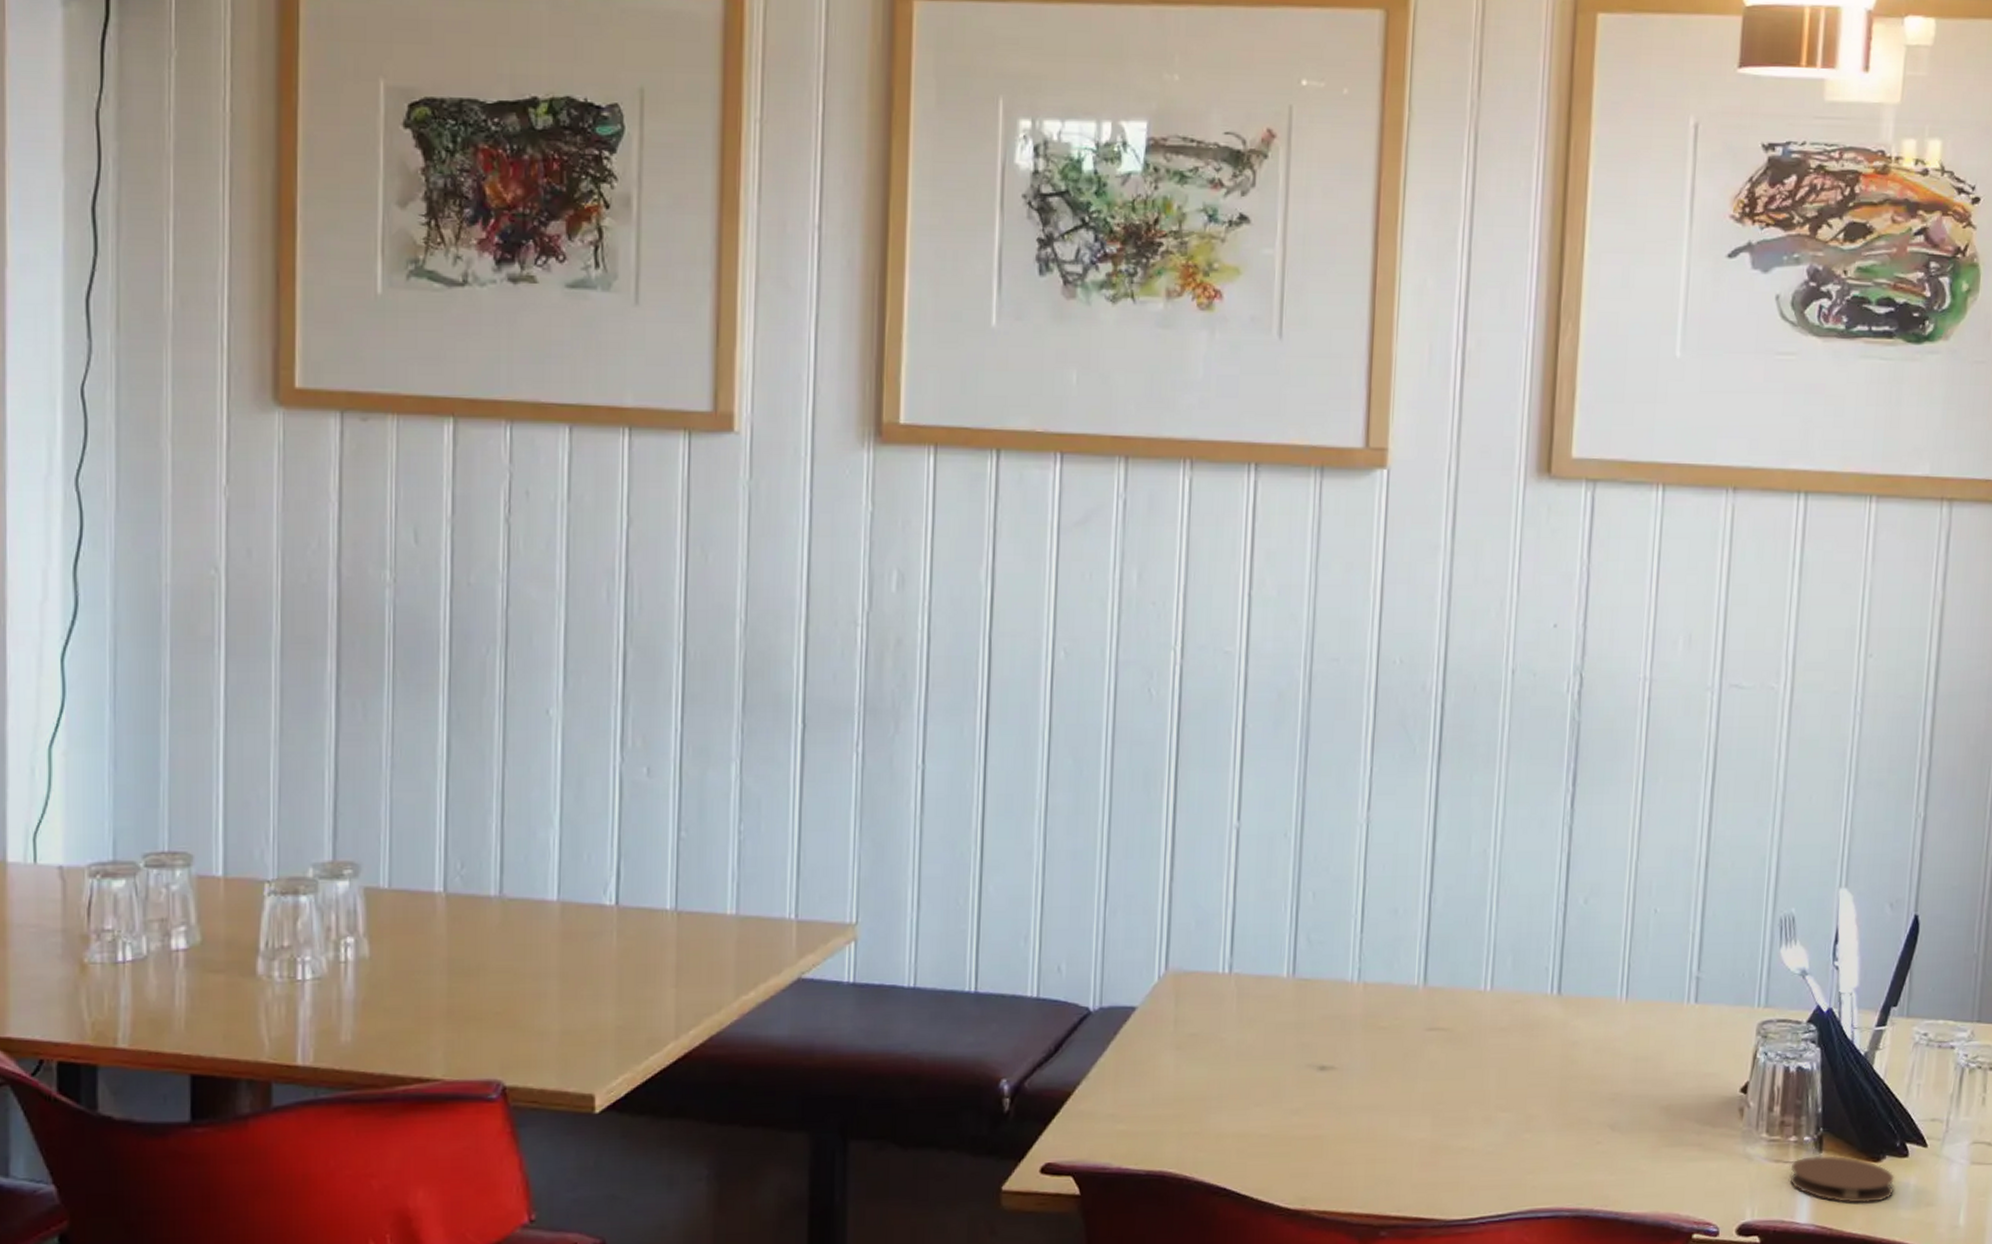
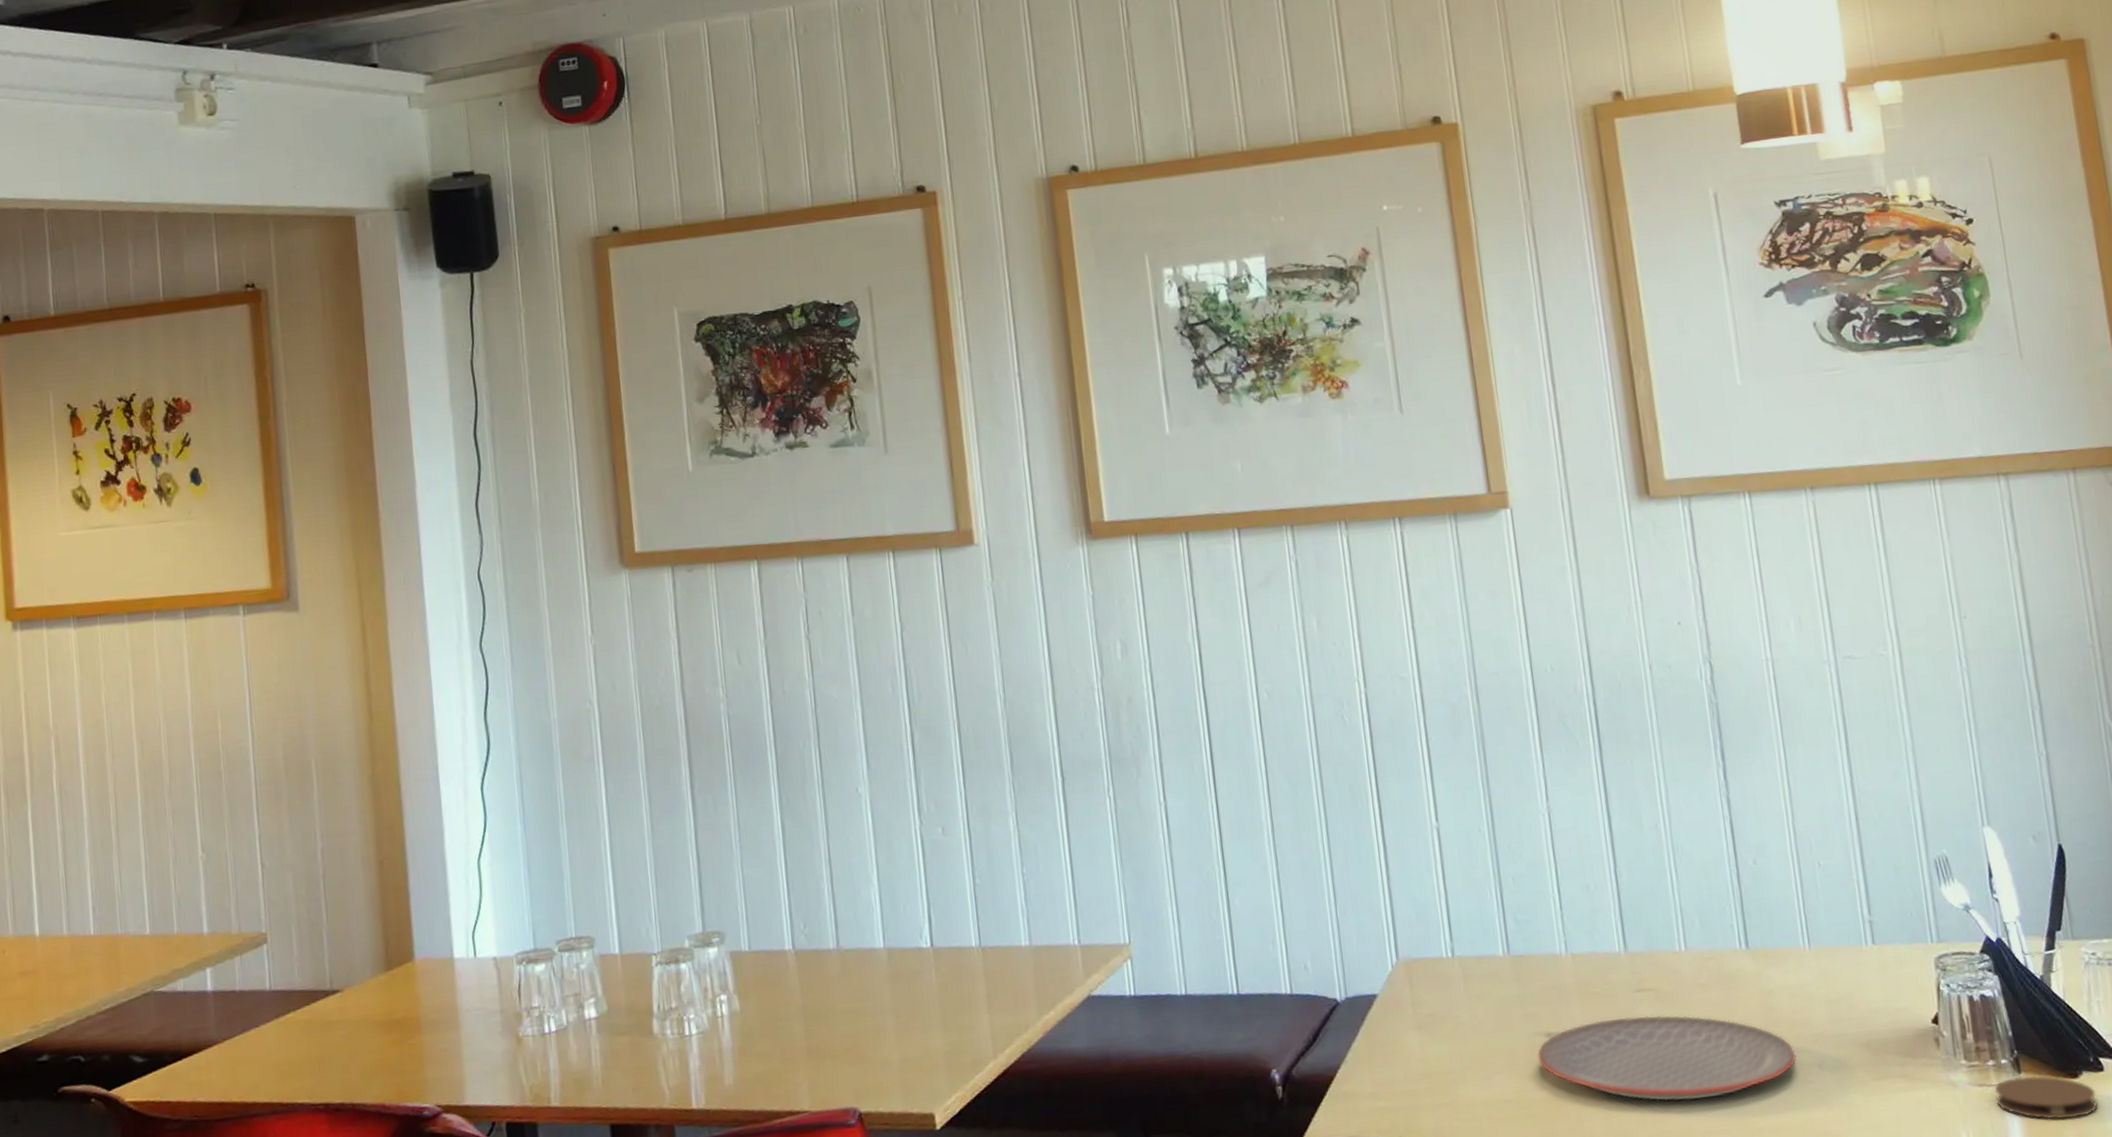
plate: none [1306,1056,1589,1152] -> present [1537,1015,1797,1101]

